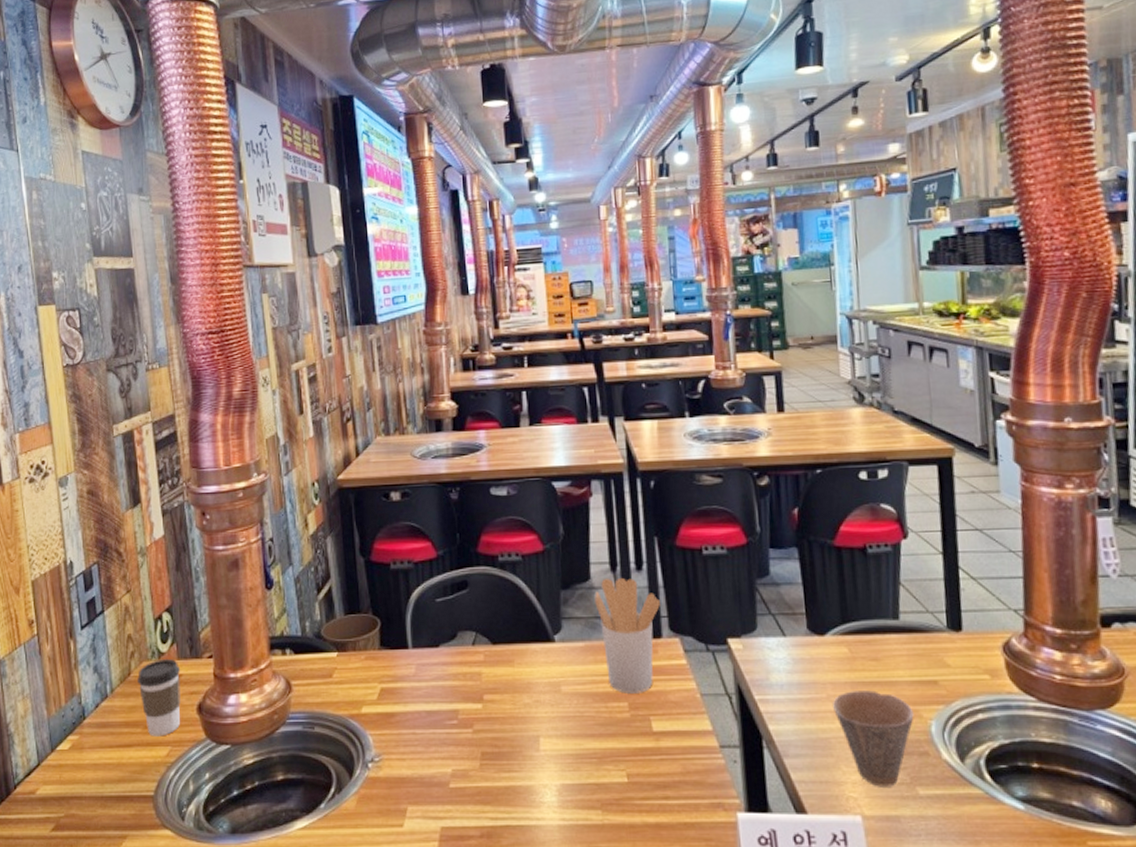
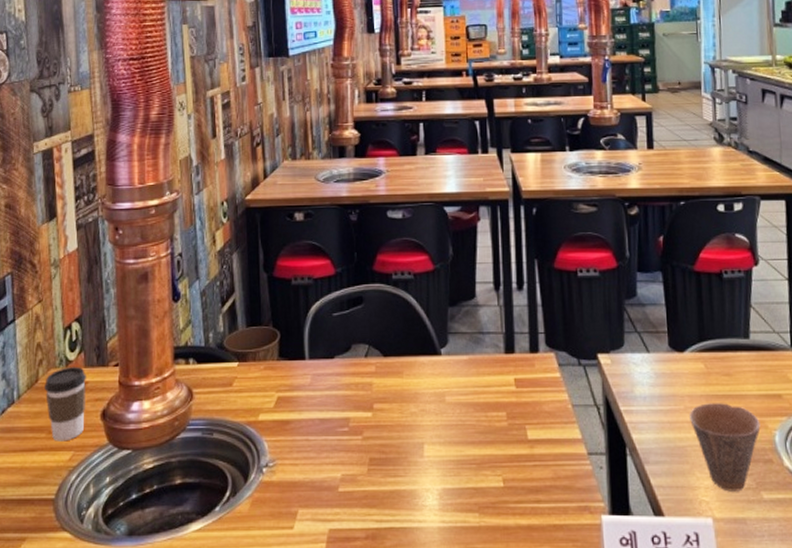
utensil holder: present [595,577,660,694] -> none [479,296,538,404]

